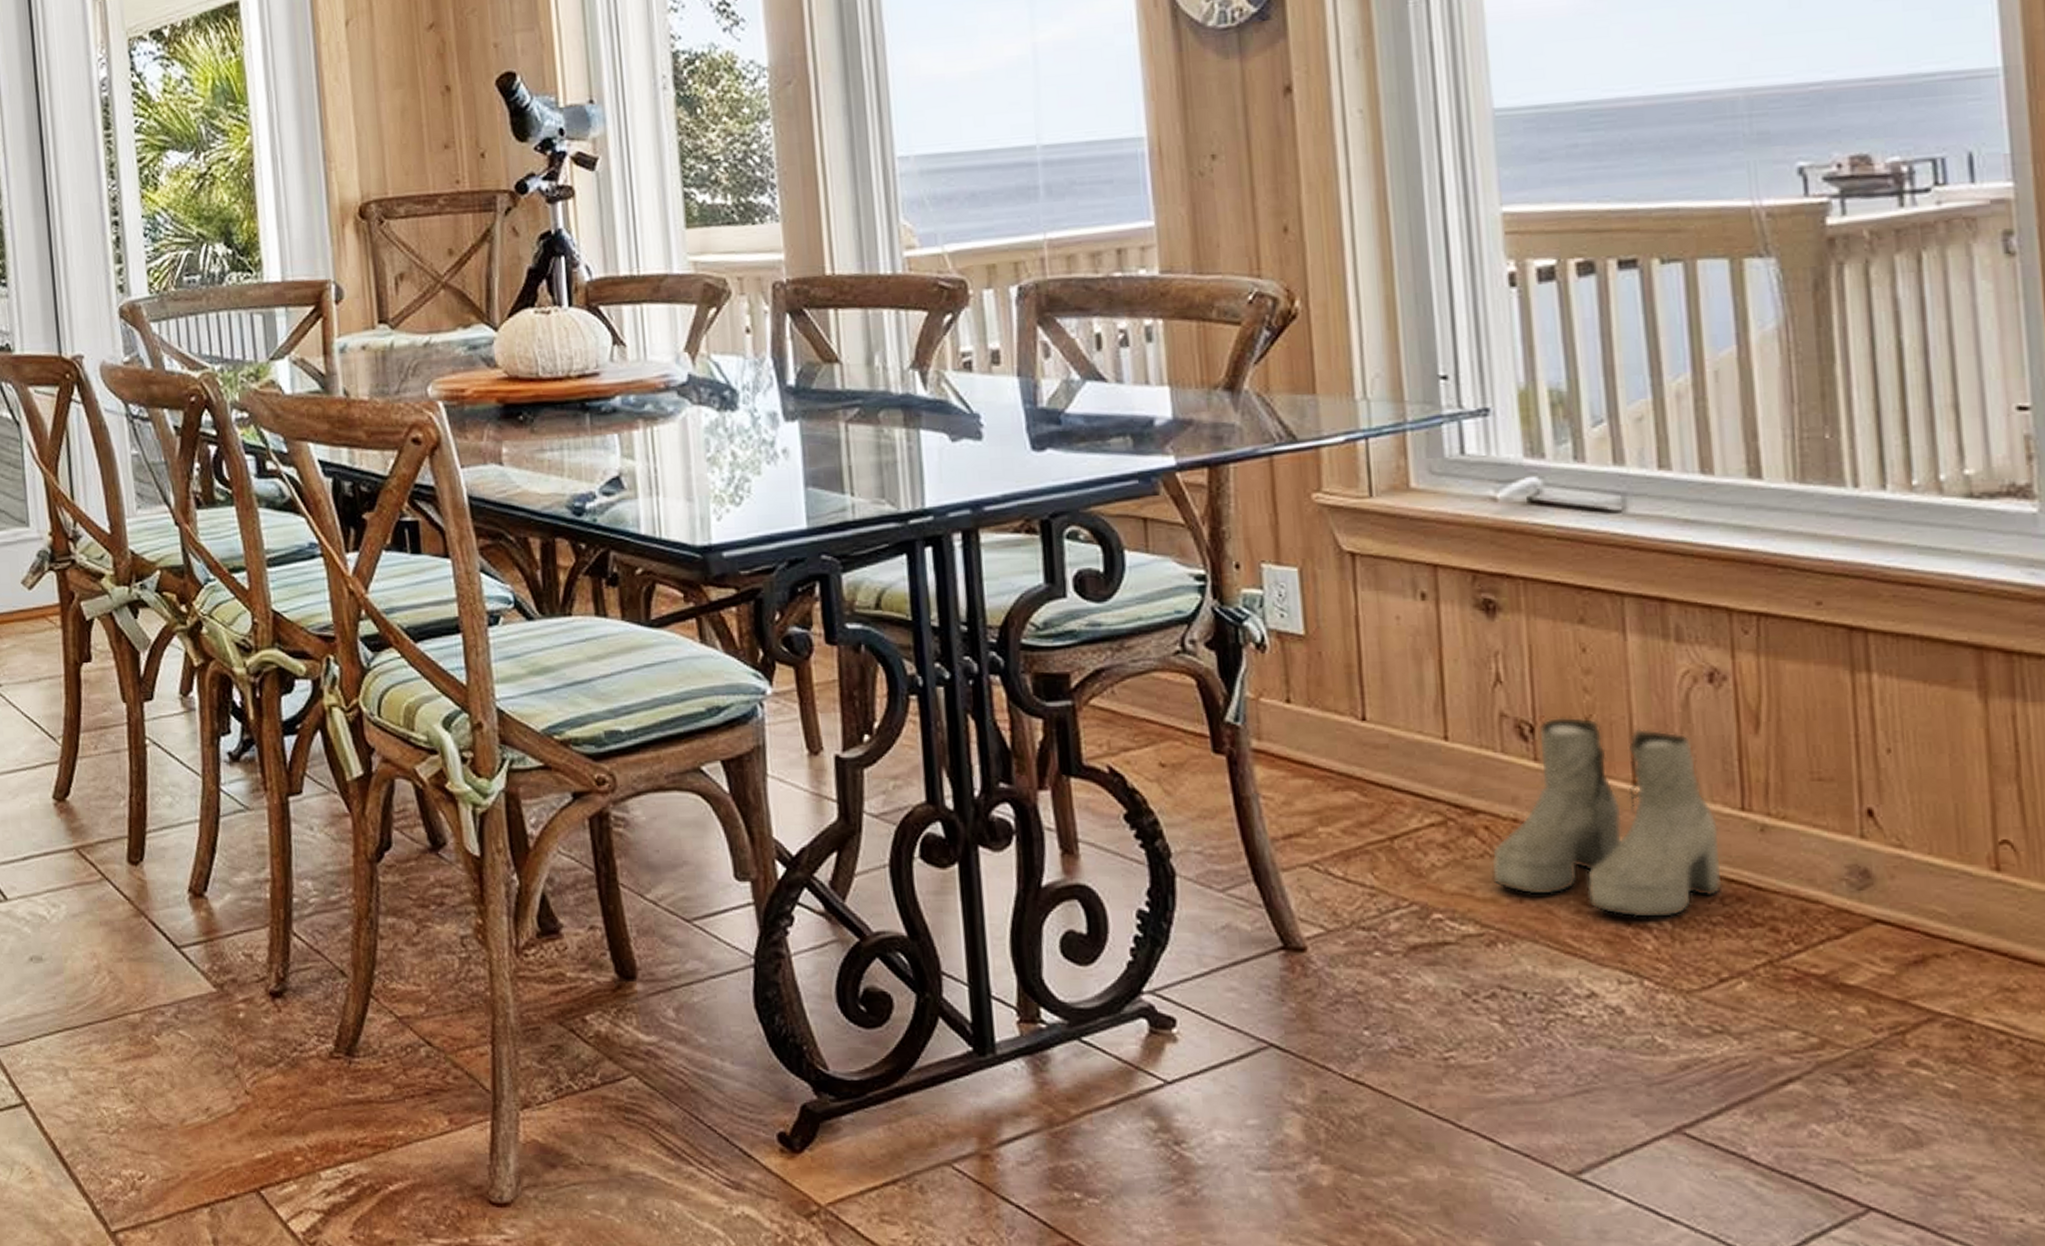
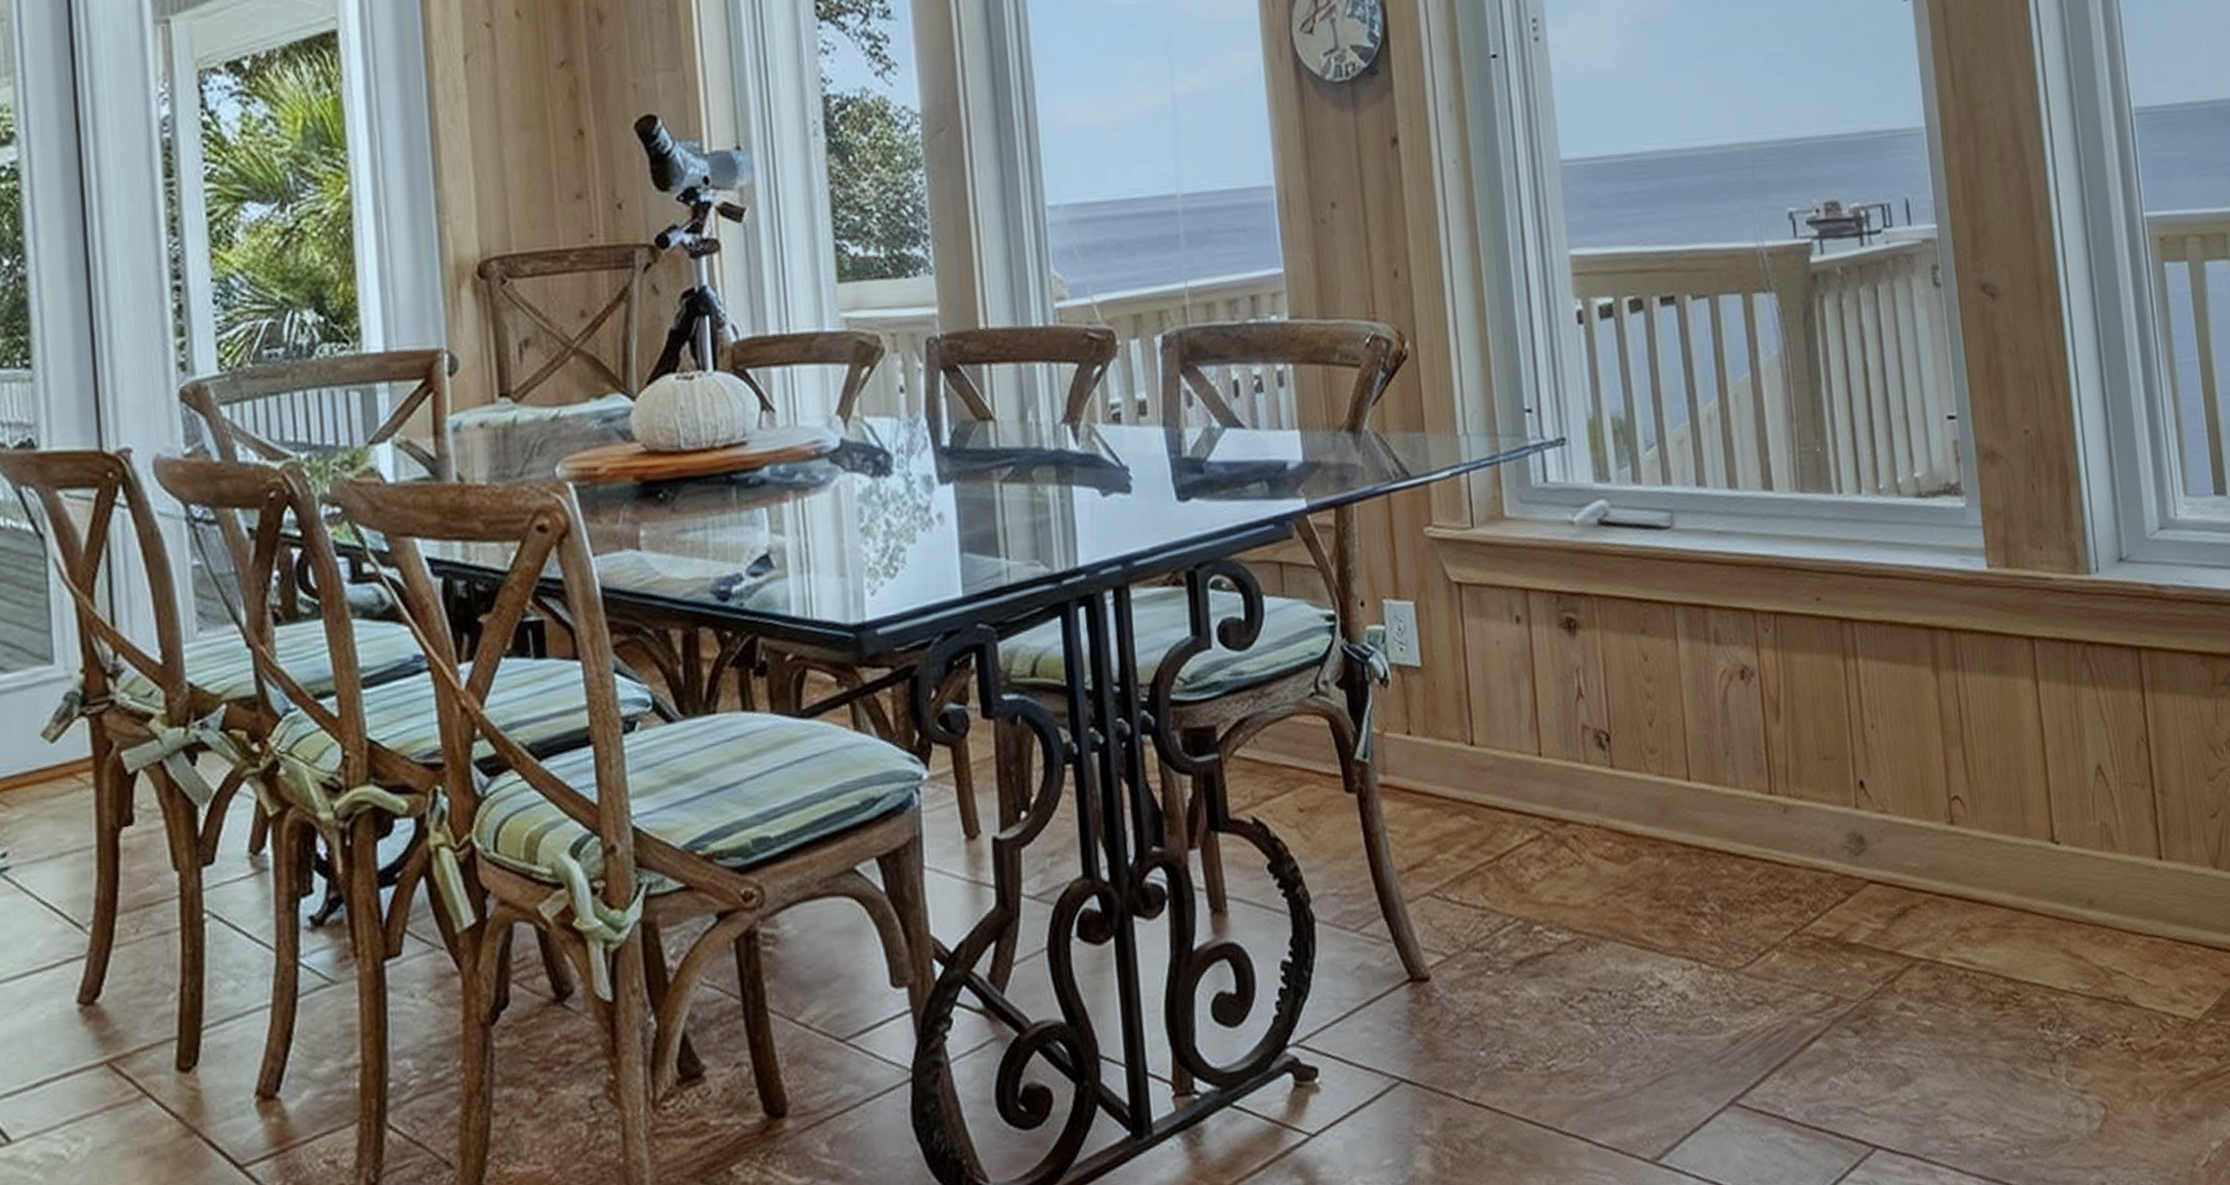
boots: present [1490,716,1723,919] -> none [1579,722,1758,907]

